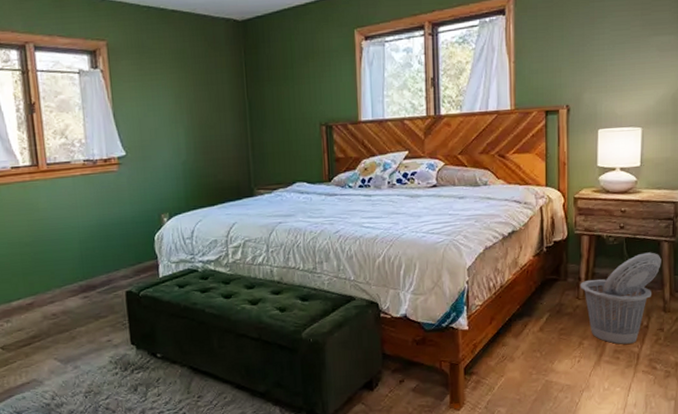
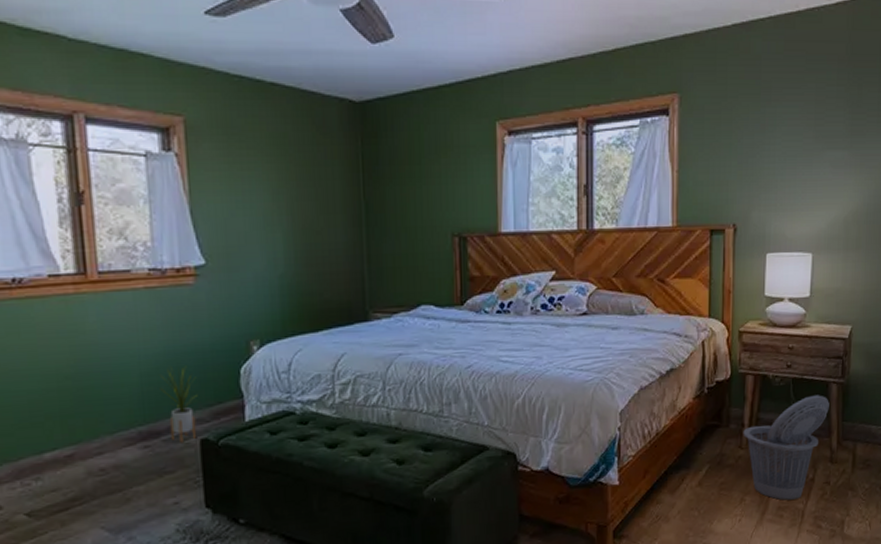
house plant: none [94,234,123,294] -> present [159,366,198,443]

